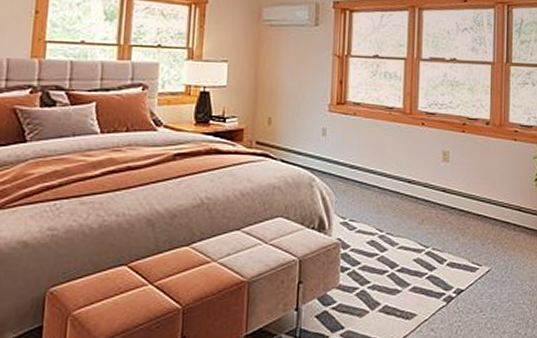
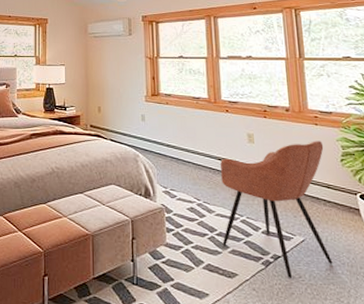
armchair: none [403,158,520,313] -> present [220,141,333,278]

